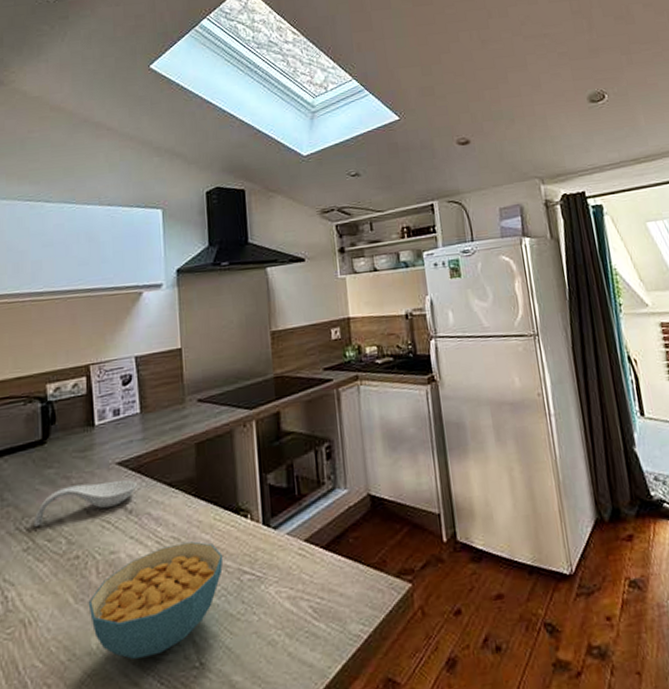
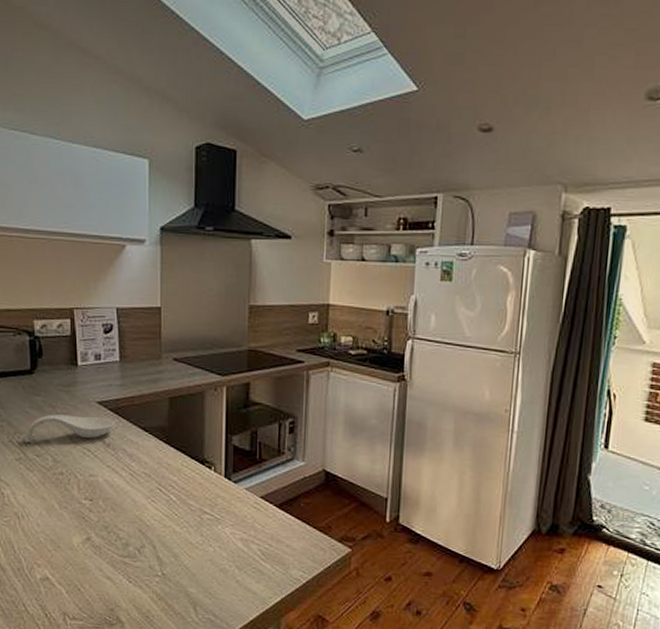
cereal bowl: present [88,541,224,659] -> none [71,479,187,561]

